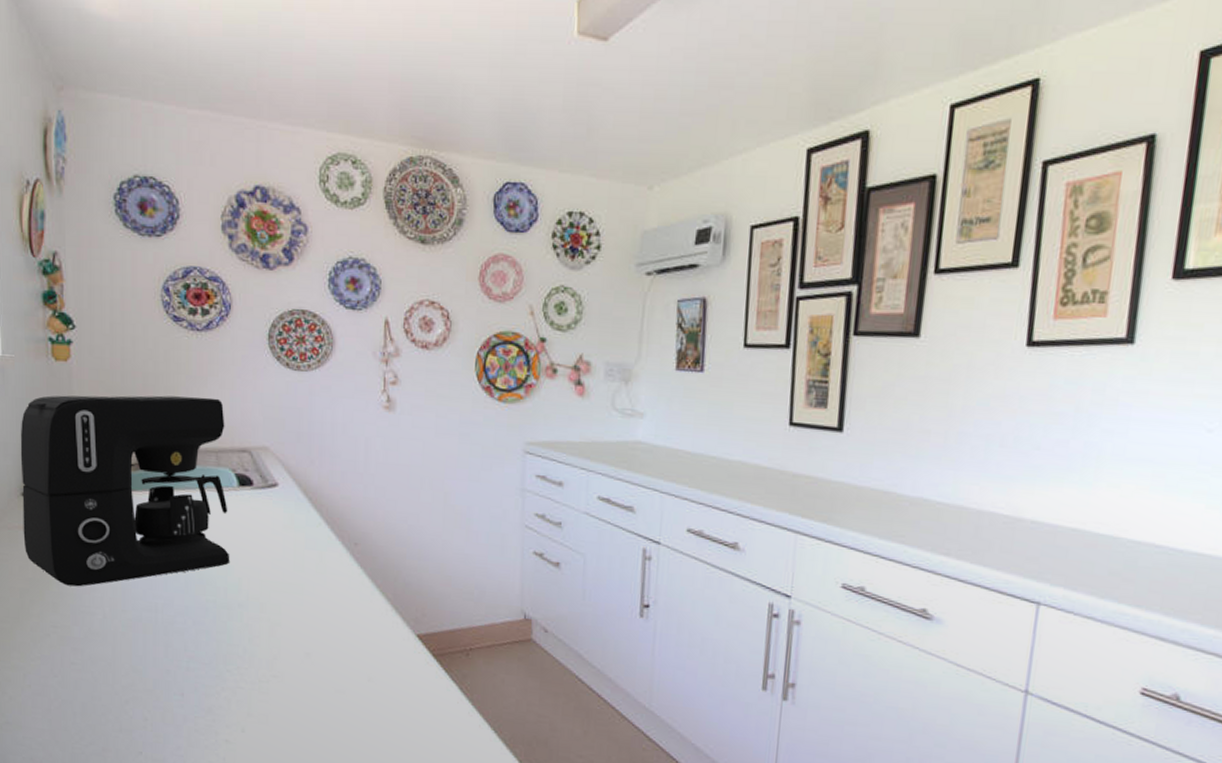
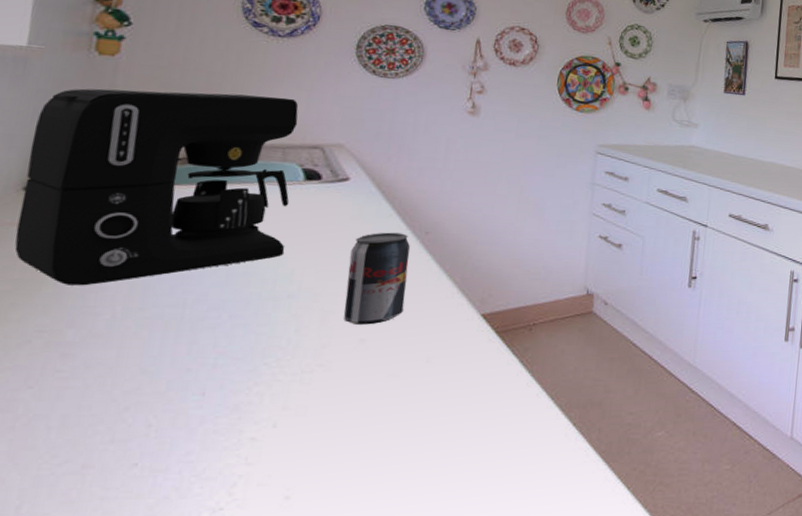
beverage can: none [287,542,342,639] -> present [343,232,410,325]

